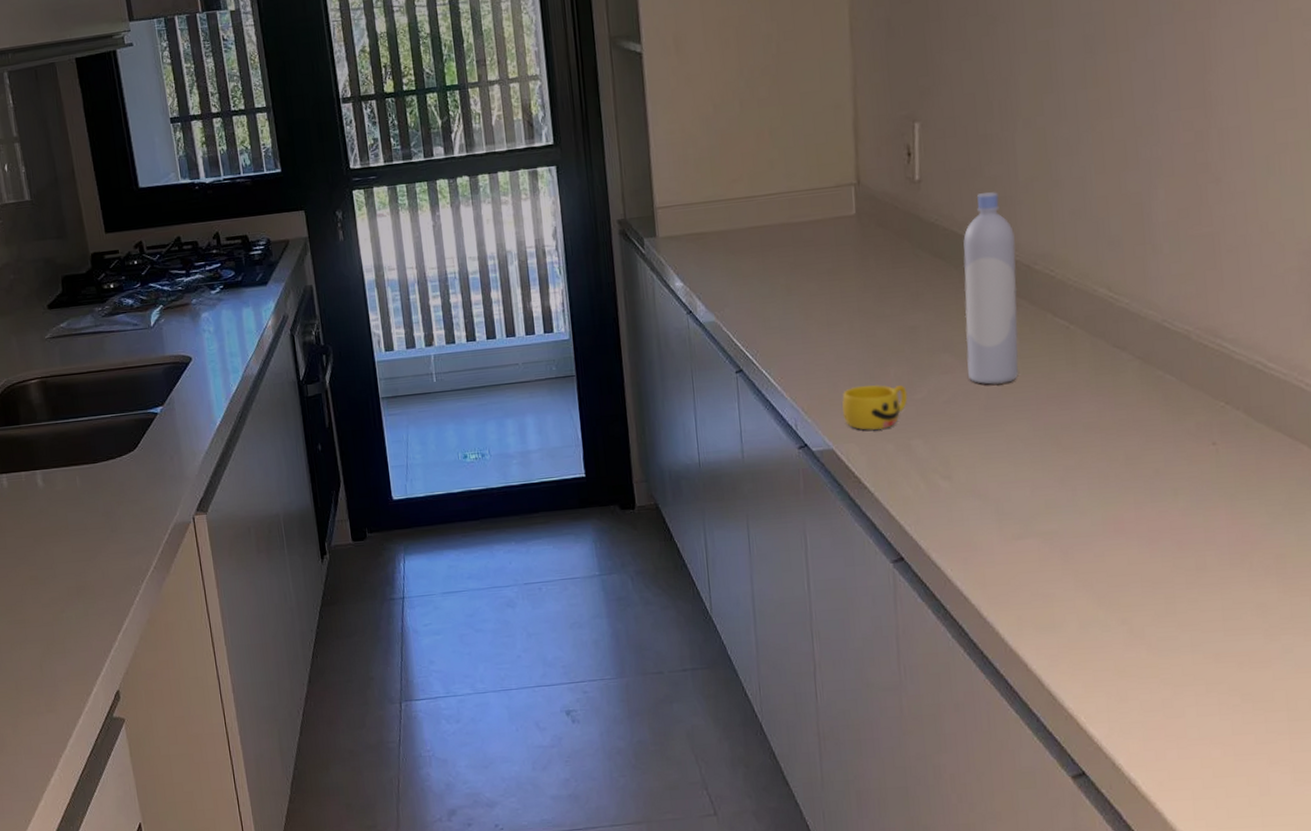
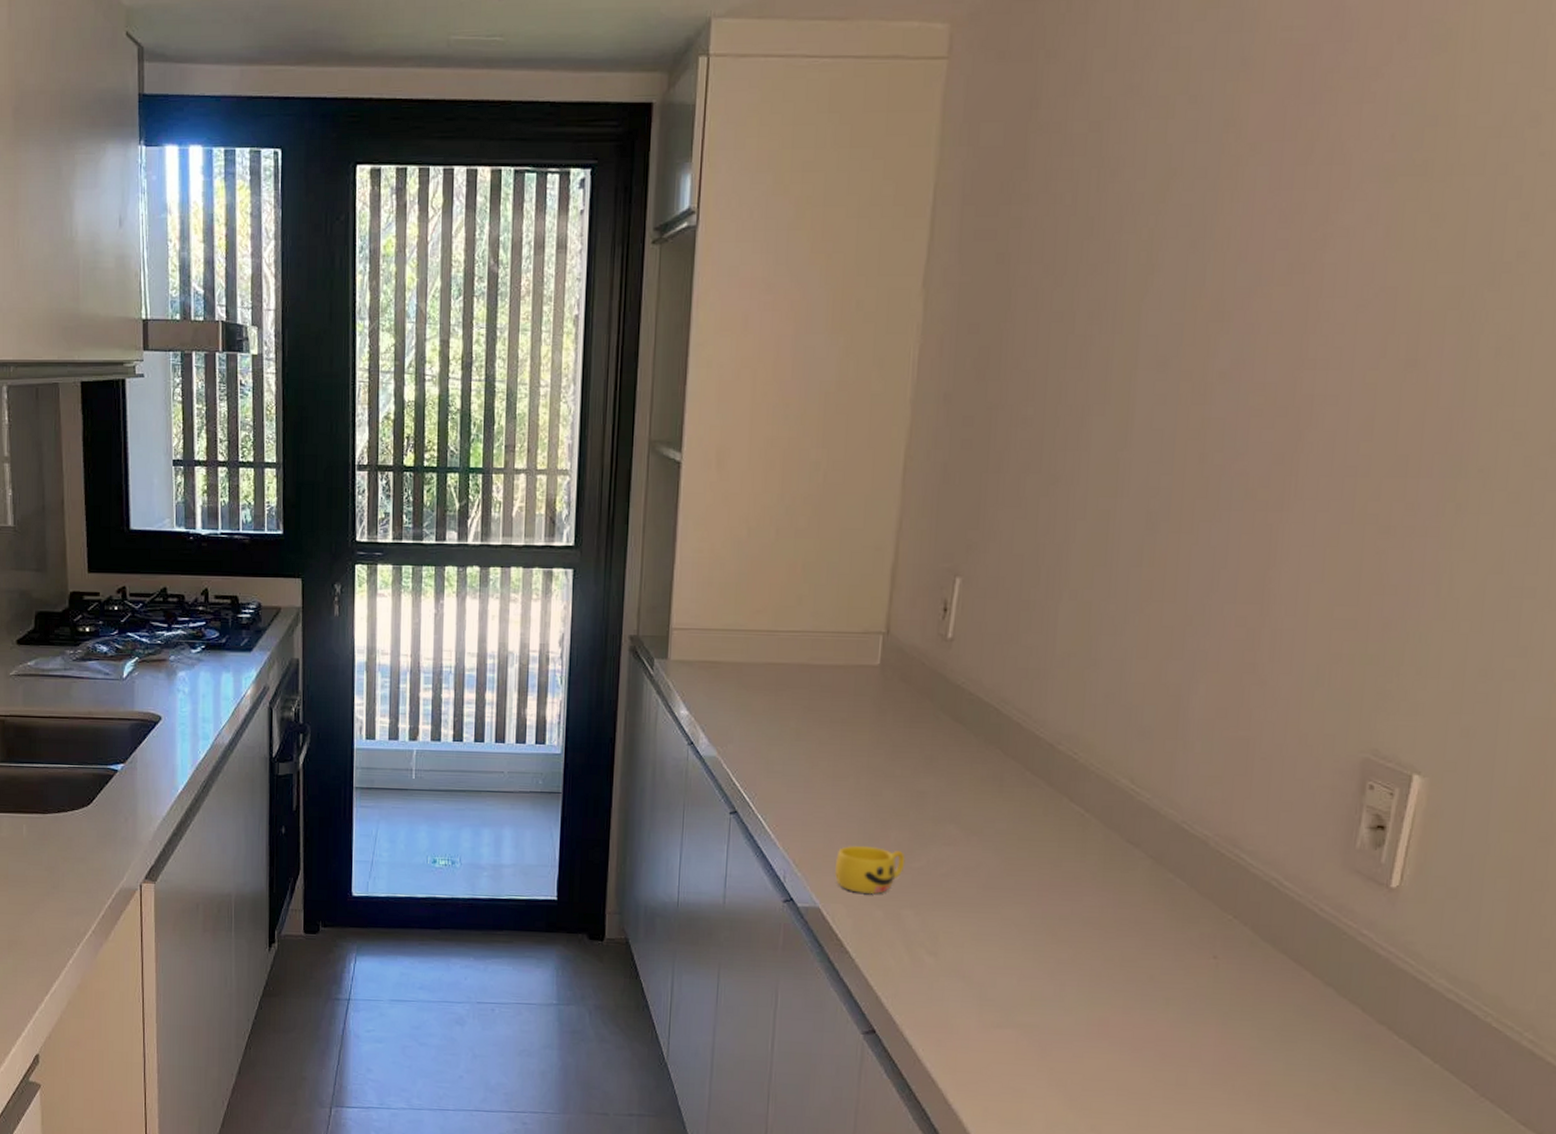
bottle: present [963,192,1019,385] -> none [970,662,1042,864]

